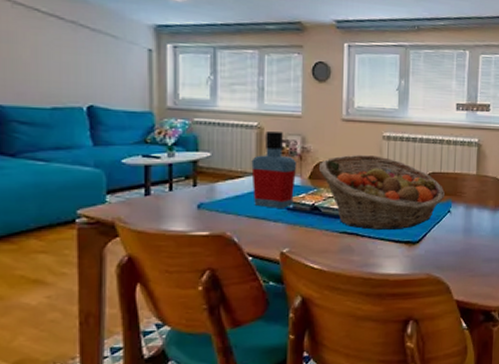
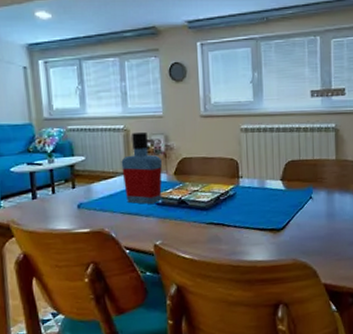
fruit basket: present [319,155,445,231] -> none [183,148,305,220]

